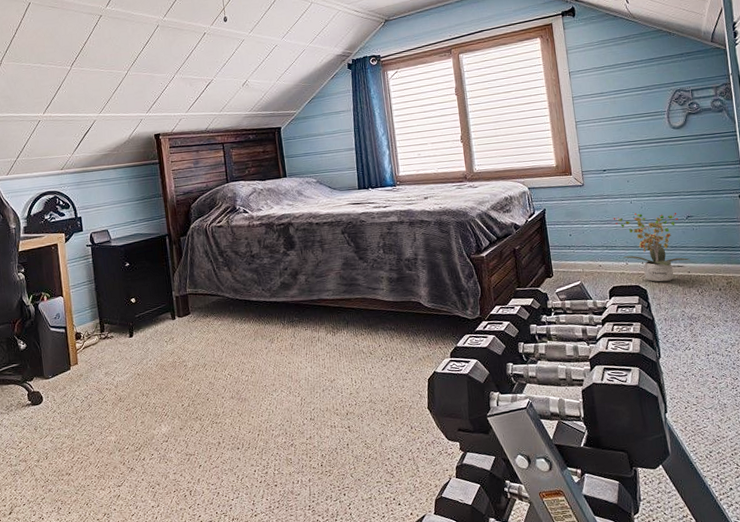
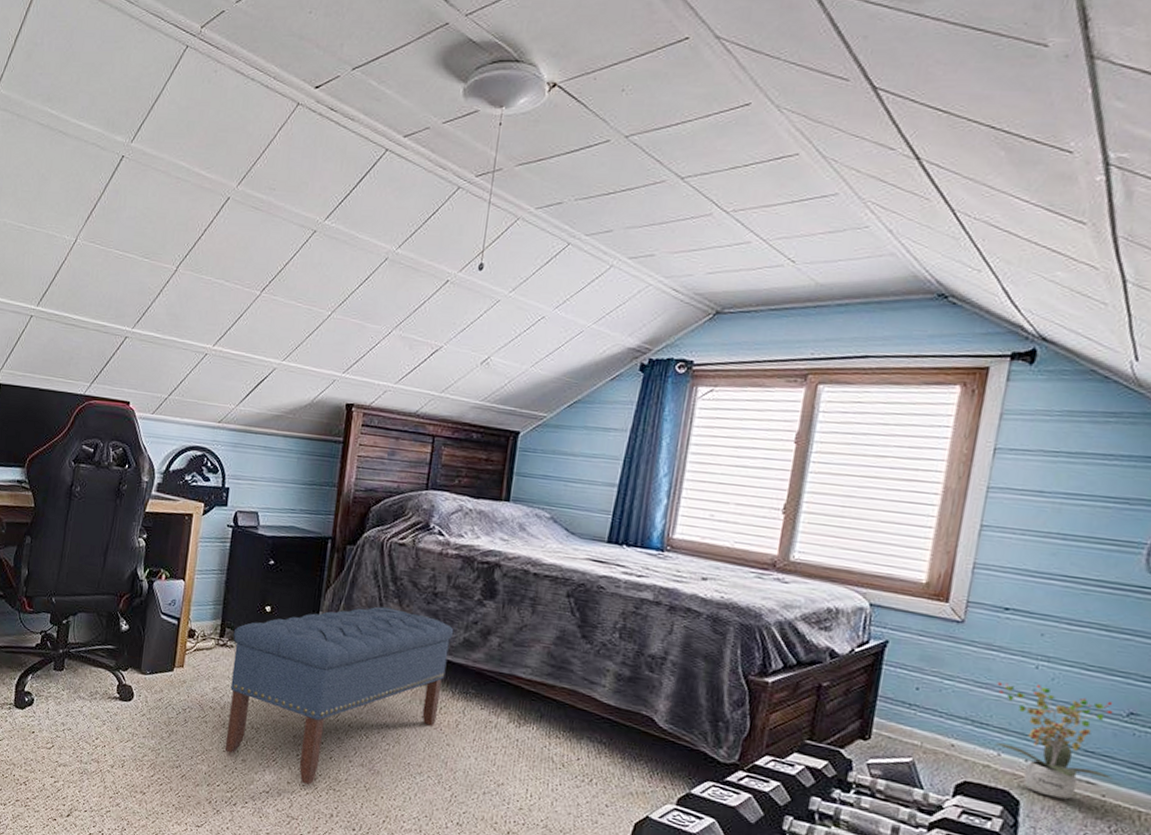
bench: none [110,273,277,426] -> present [224,606,454,785]

